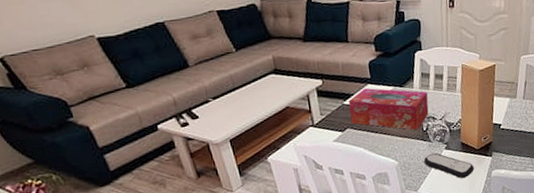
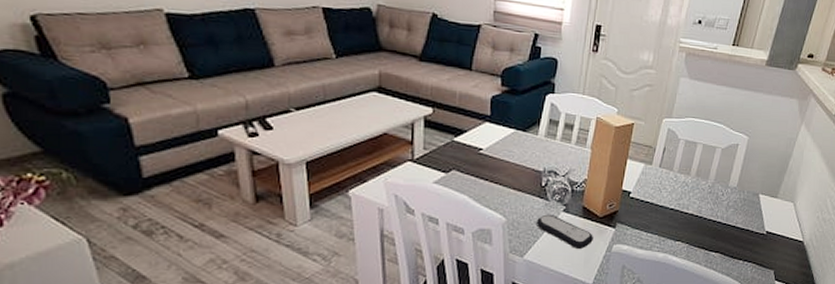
tissue box: present [348,88,429,130] -> none [458,126,554,185]

